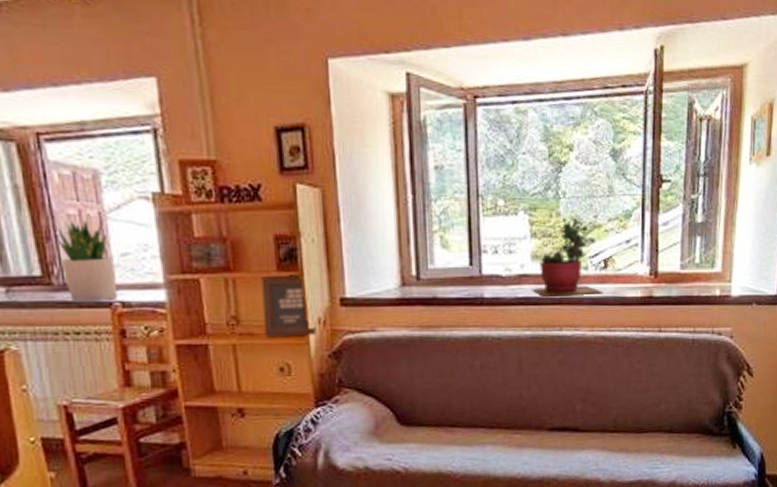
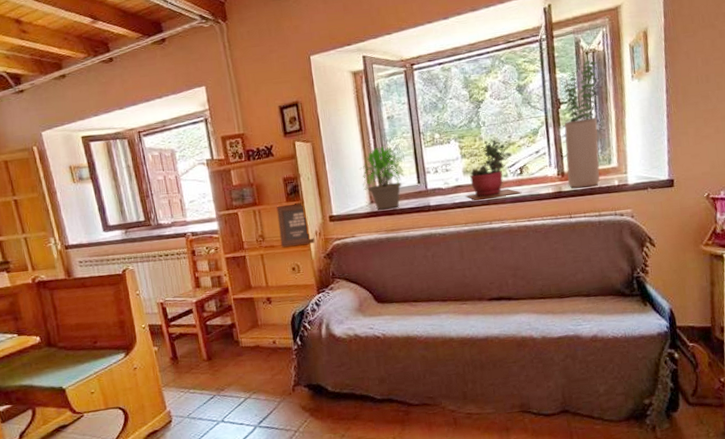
planter: present [55,216,118,302] -> none [151,180,190,235]
potted plant: none [388,206,452,297] -> present [359,145,404,210]
vase: none [661,122,712,294] -> present [563,54,600,188]

